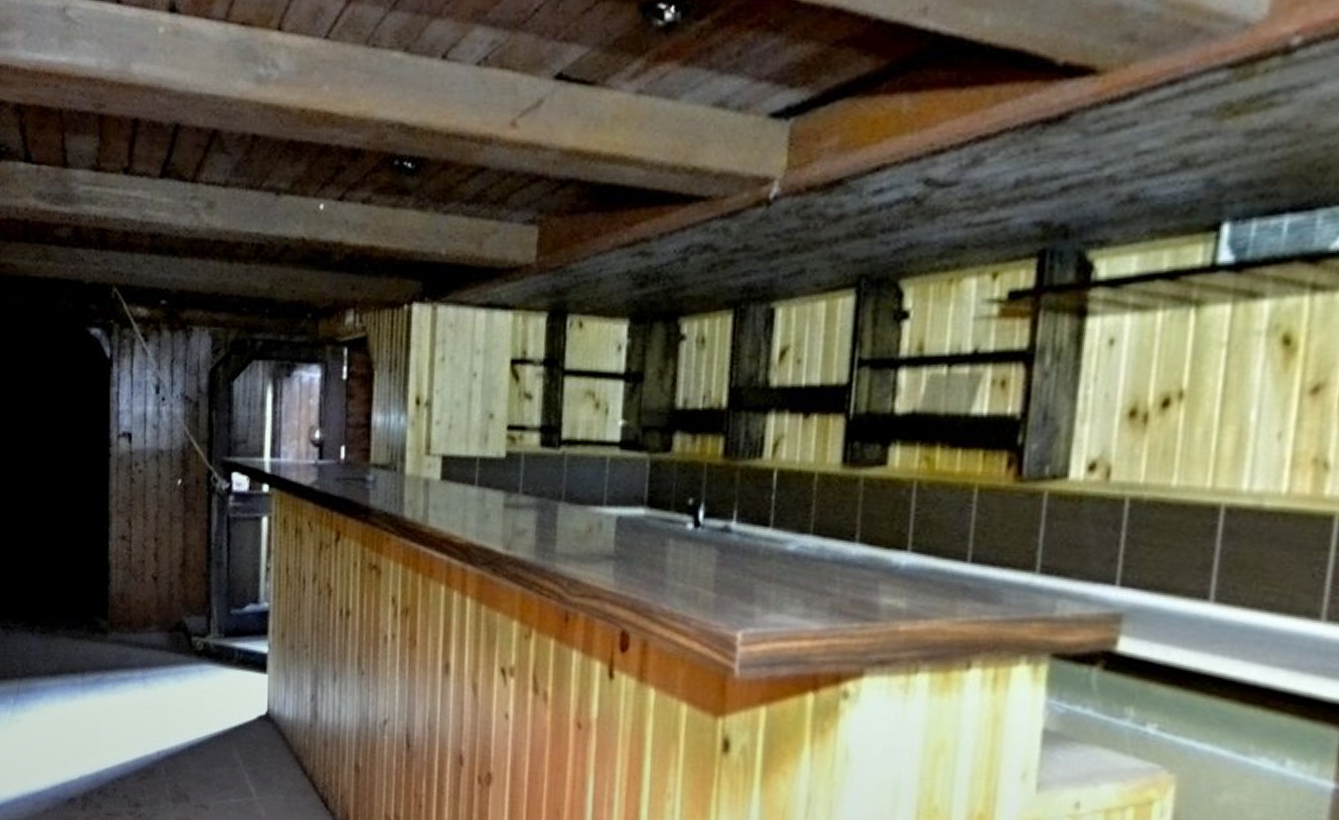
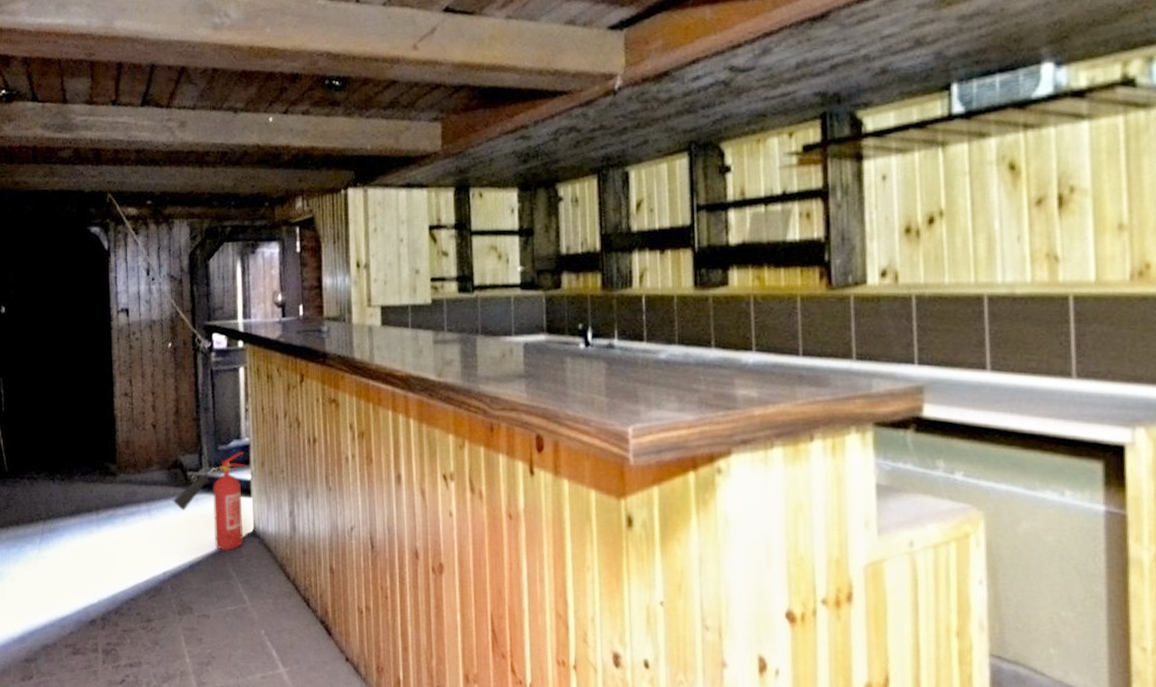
fire extinguisher: none [173,618,264,734] -> present [173,451,247,551]

